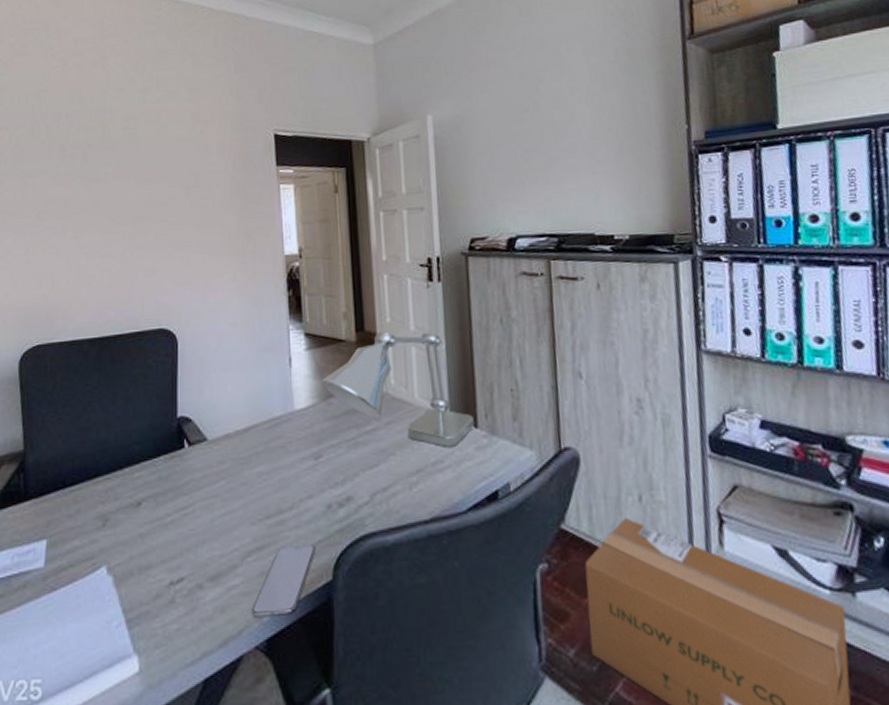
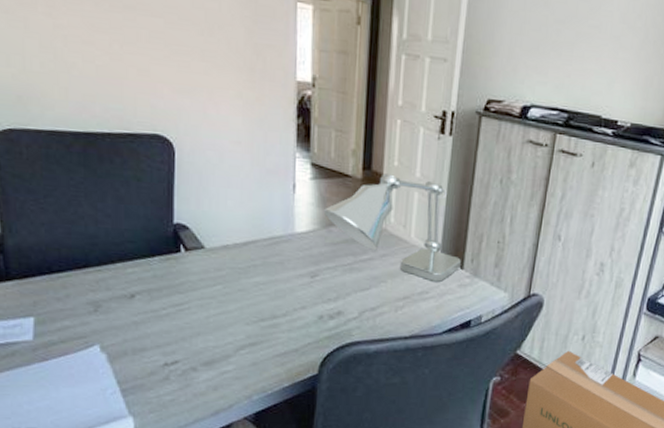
phone: present [251,545,316,617] -> none [241,345,305,397]

